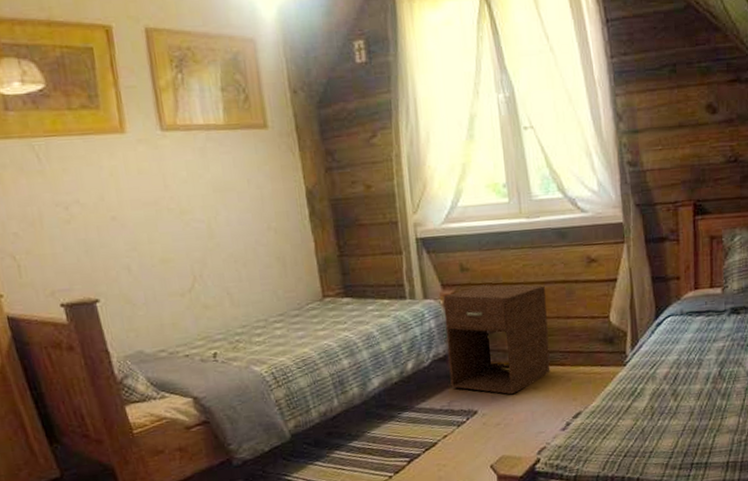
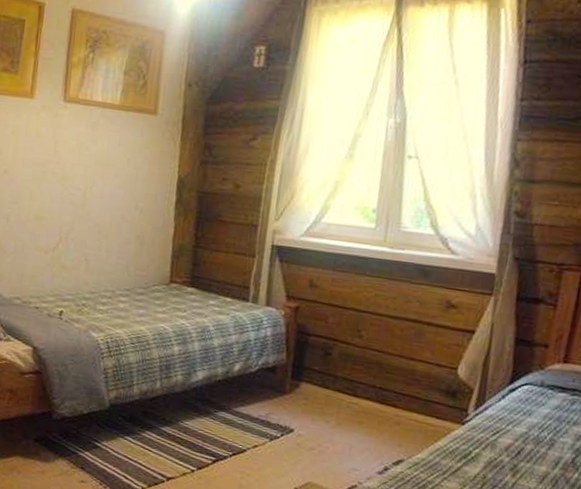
nightstand: present [443,284,551,395] -> none [273,305,394,423]

